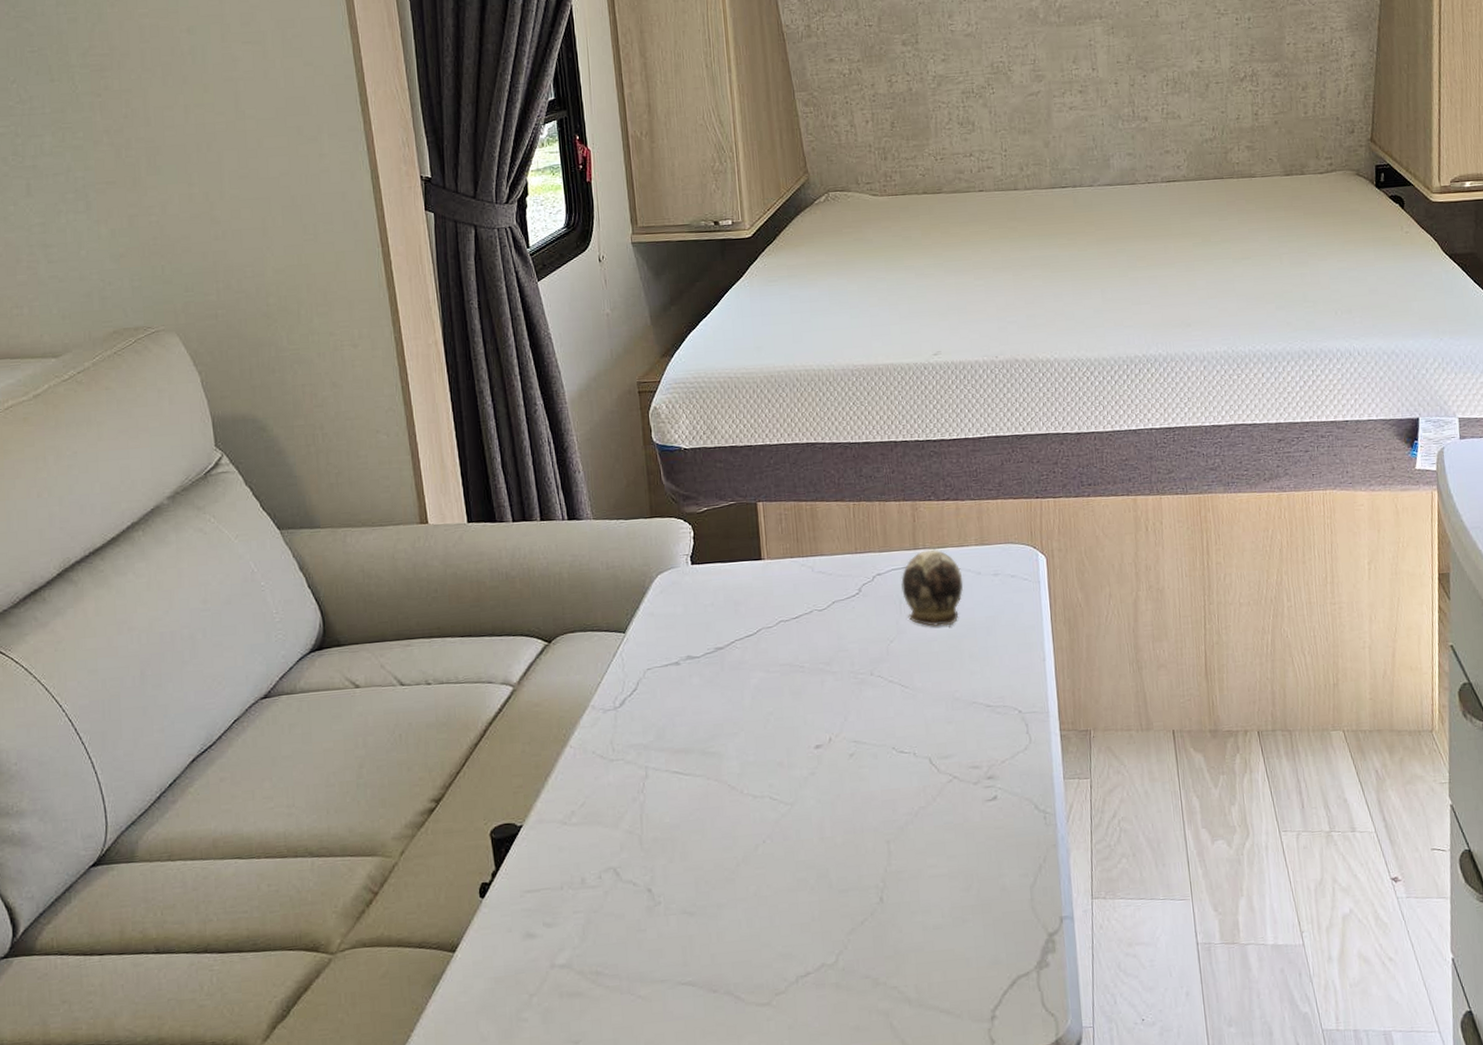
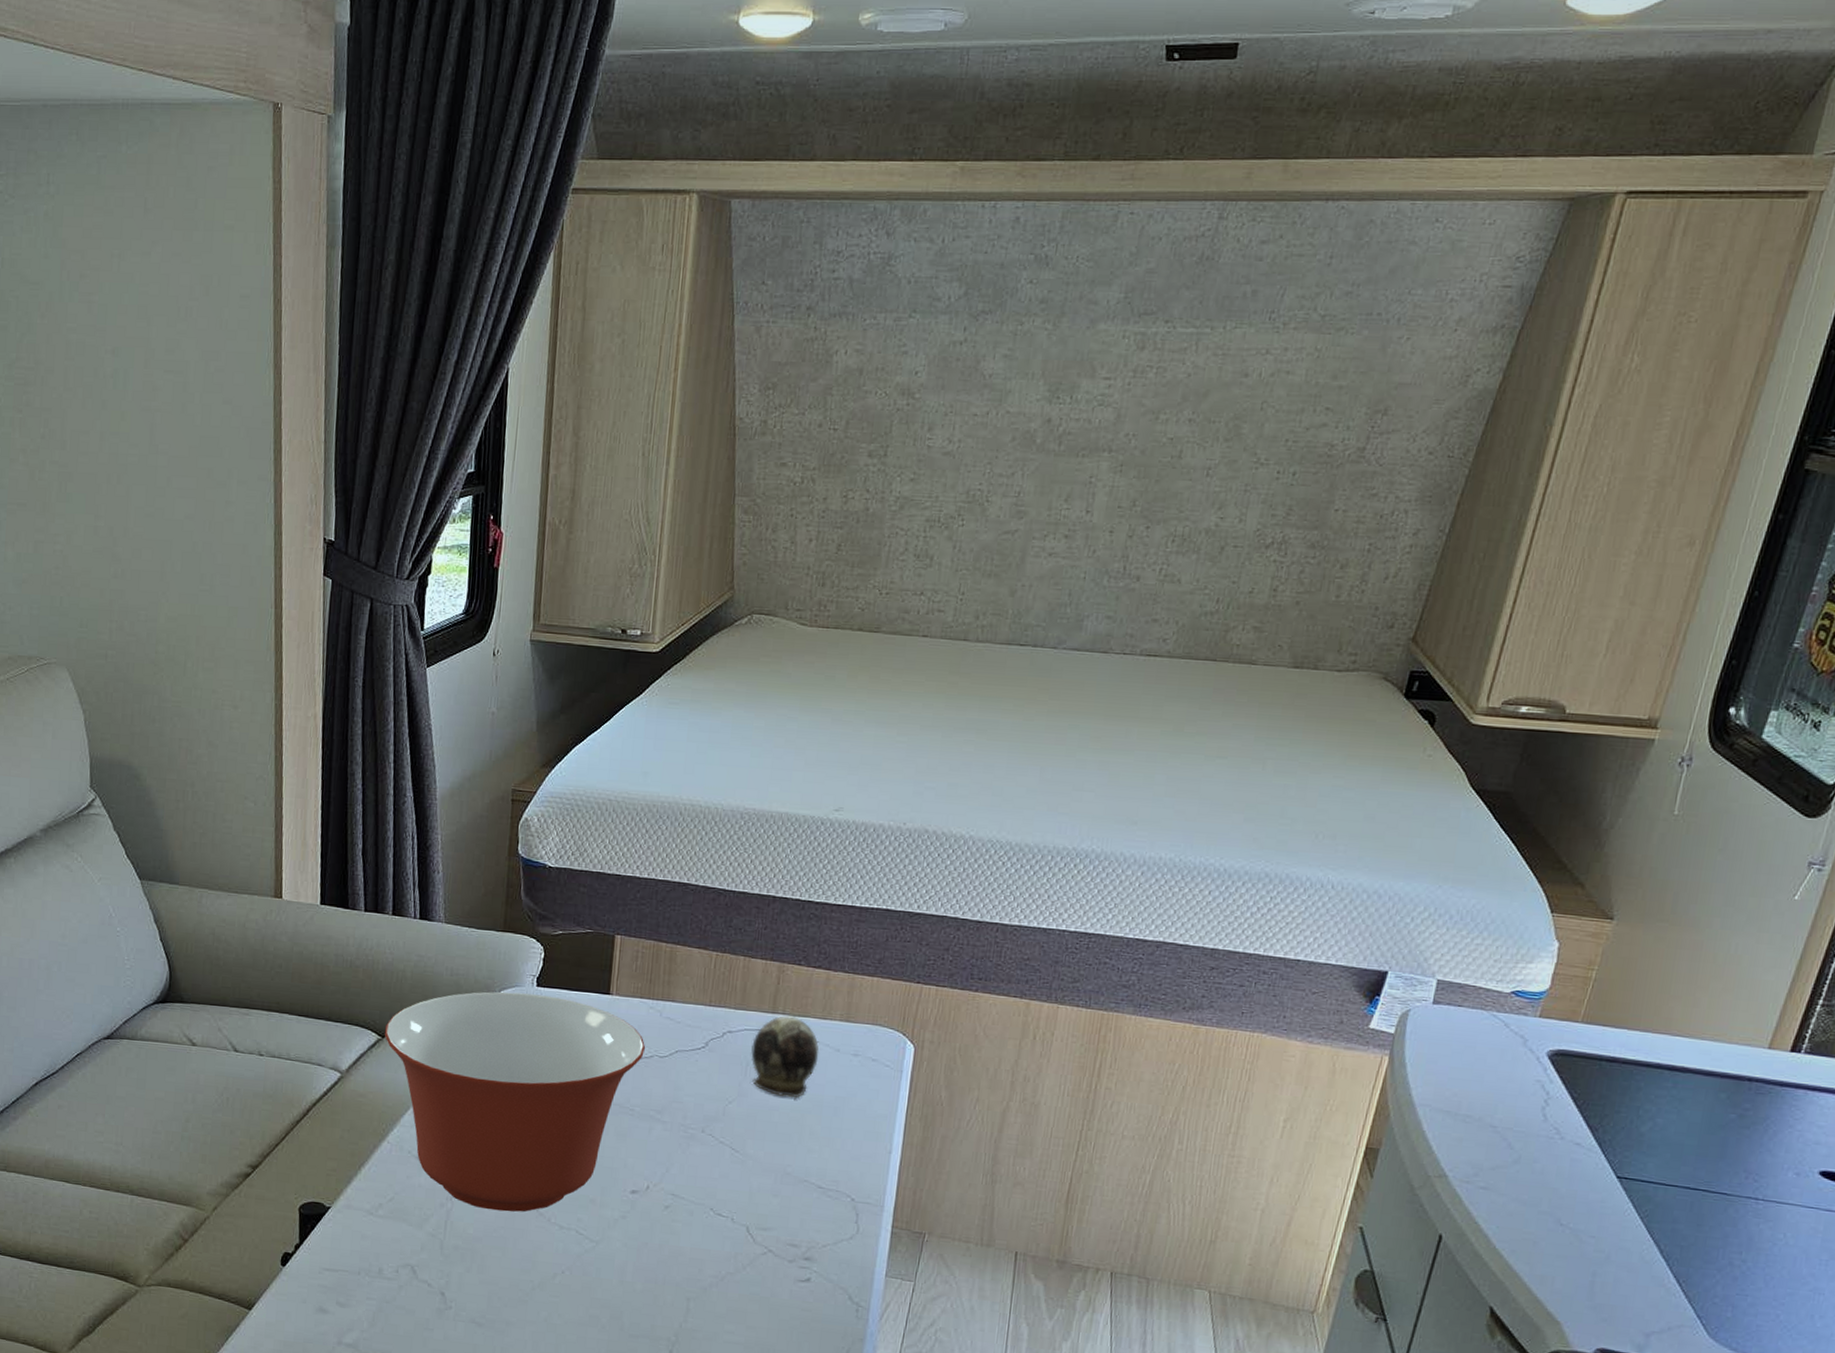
mixing bowl: none [550,571,805,795] -> present [384,991,646,1212]

